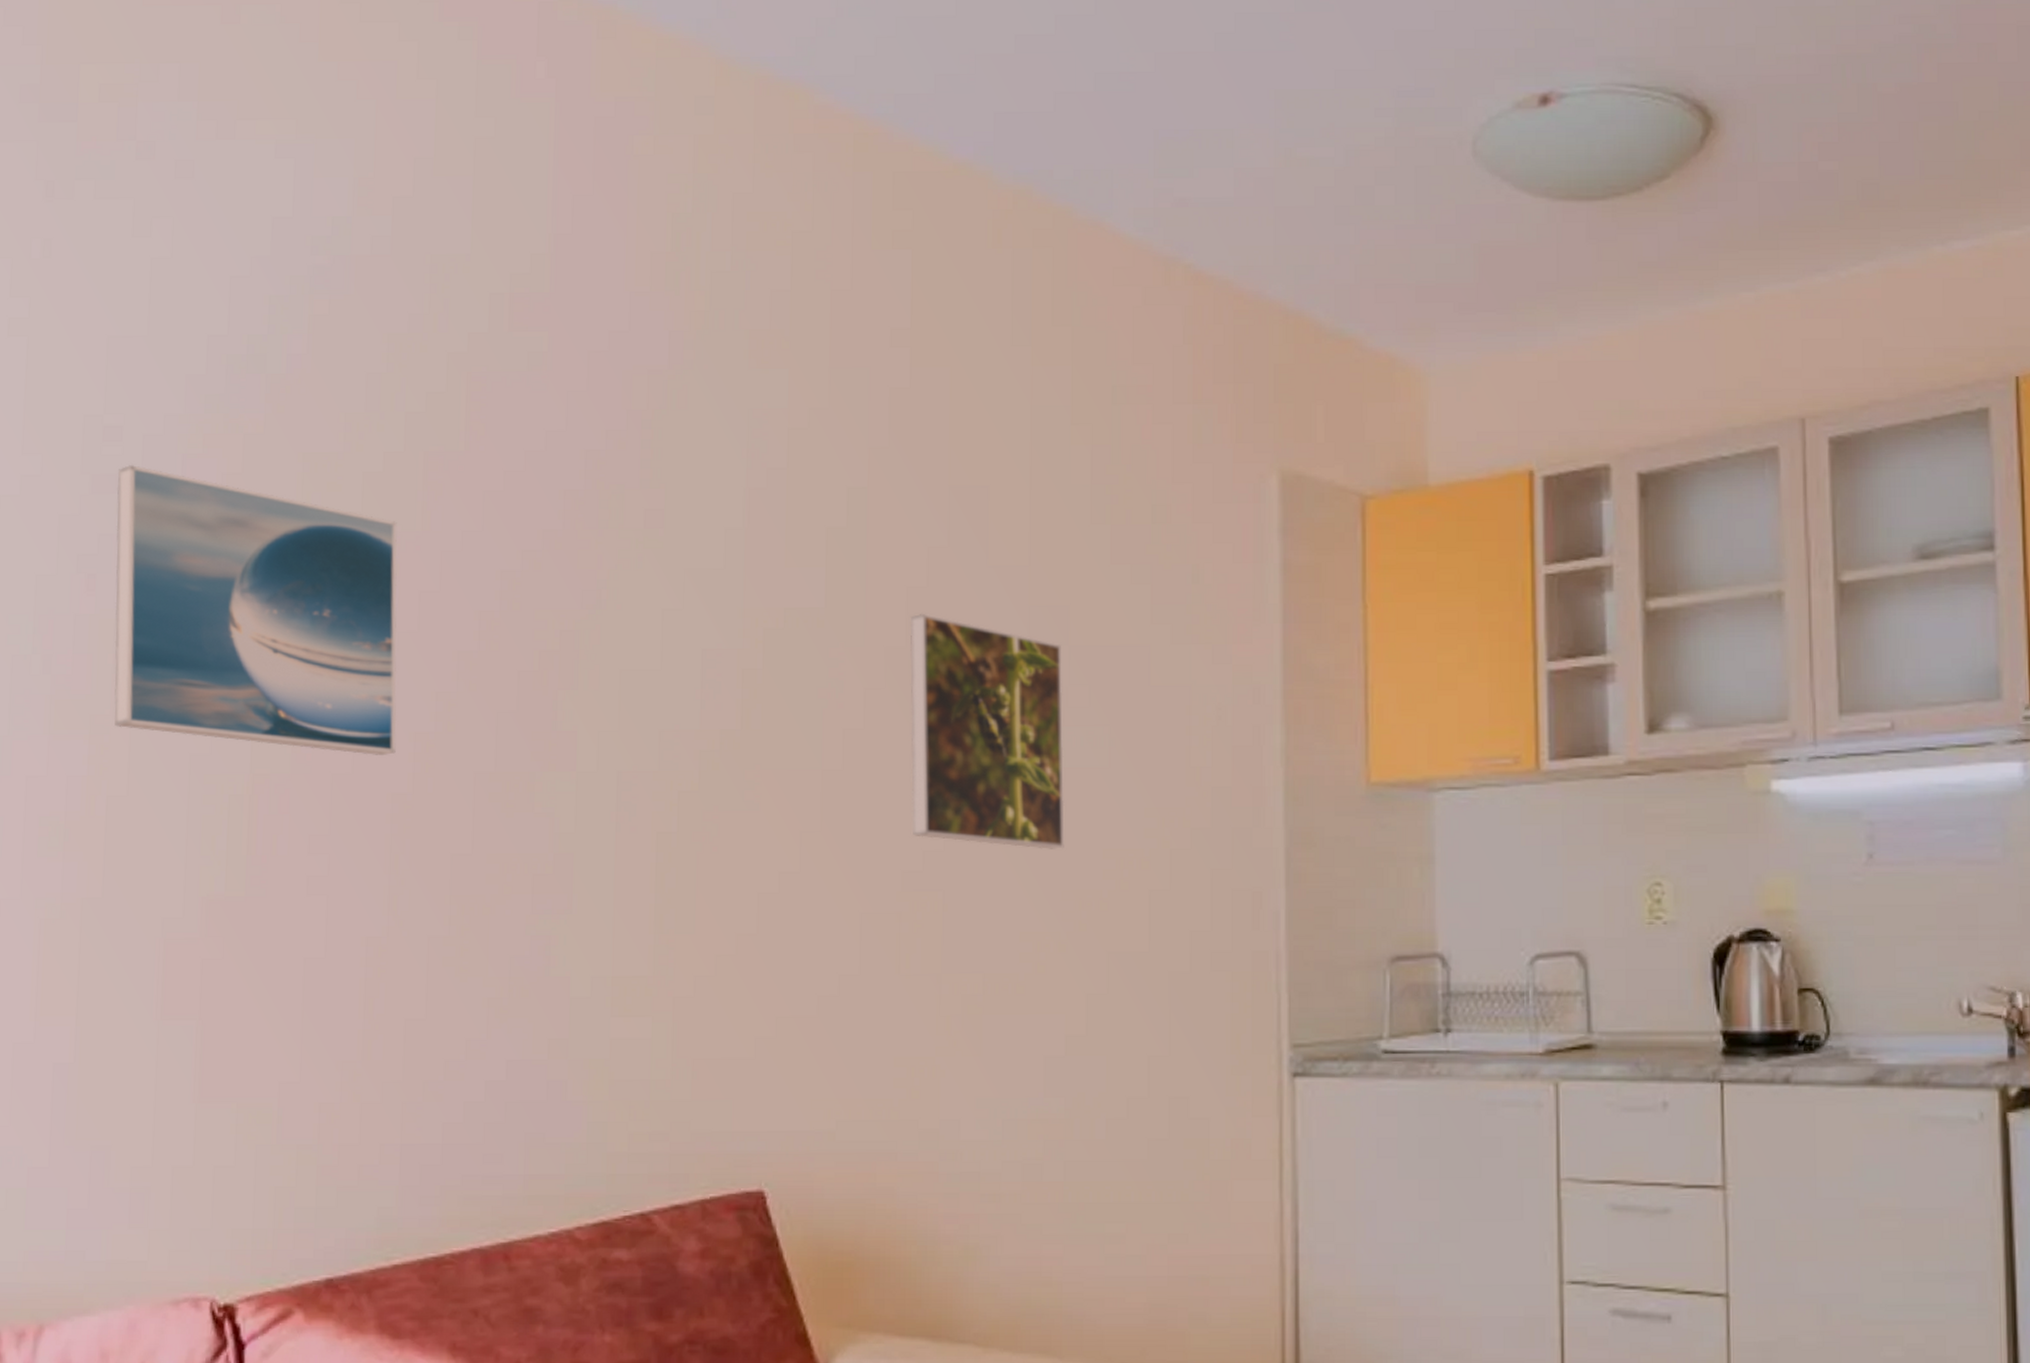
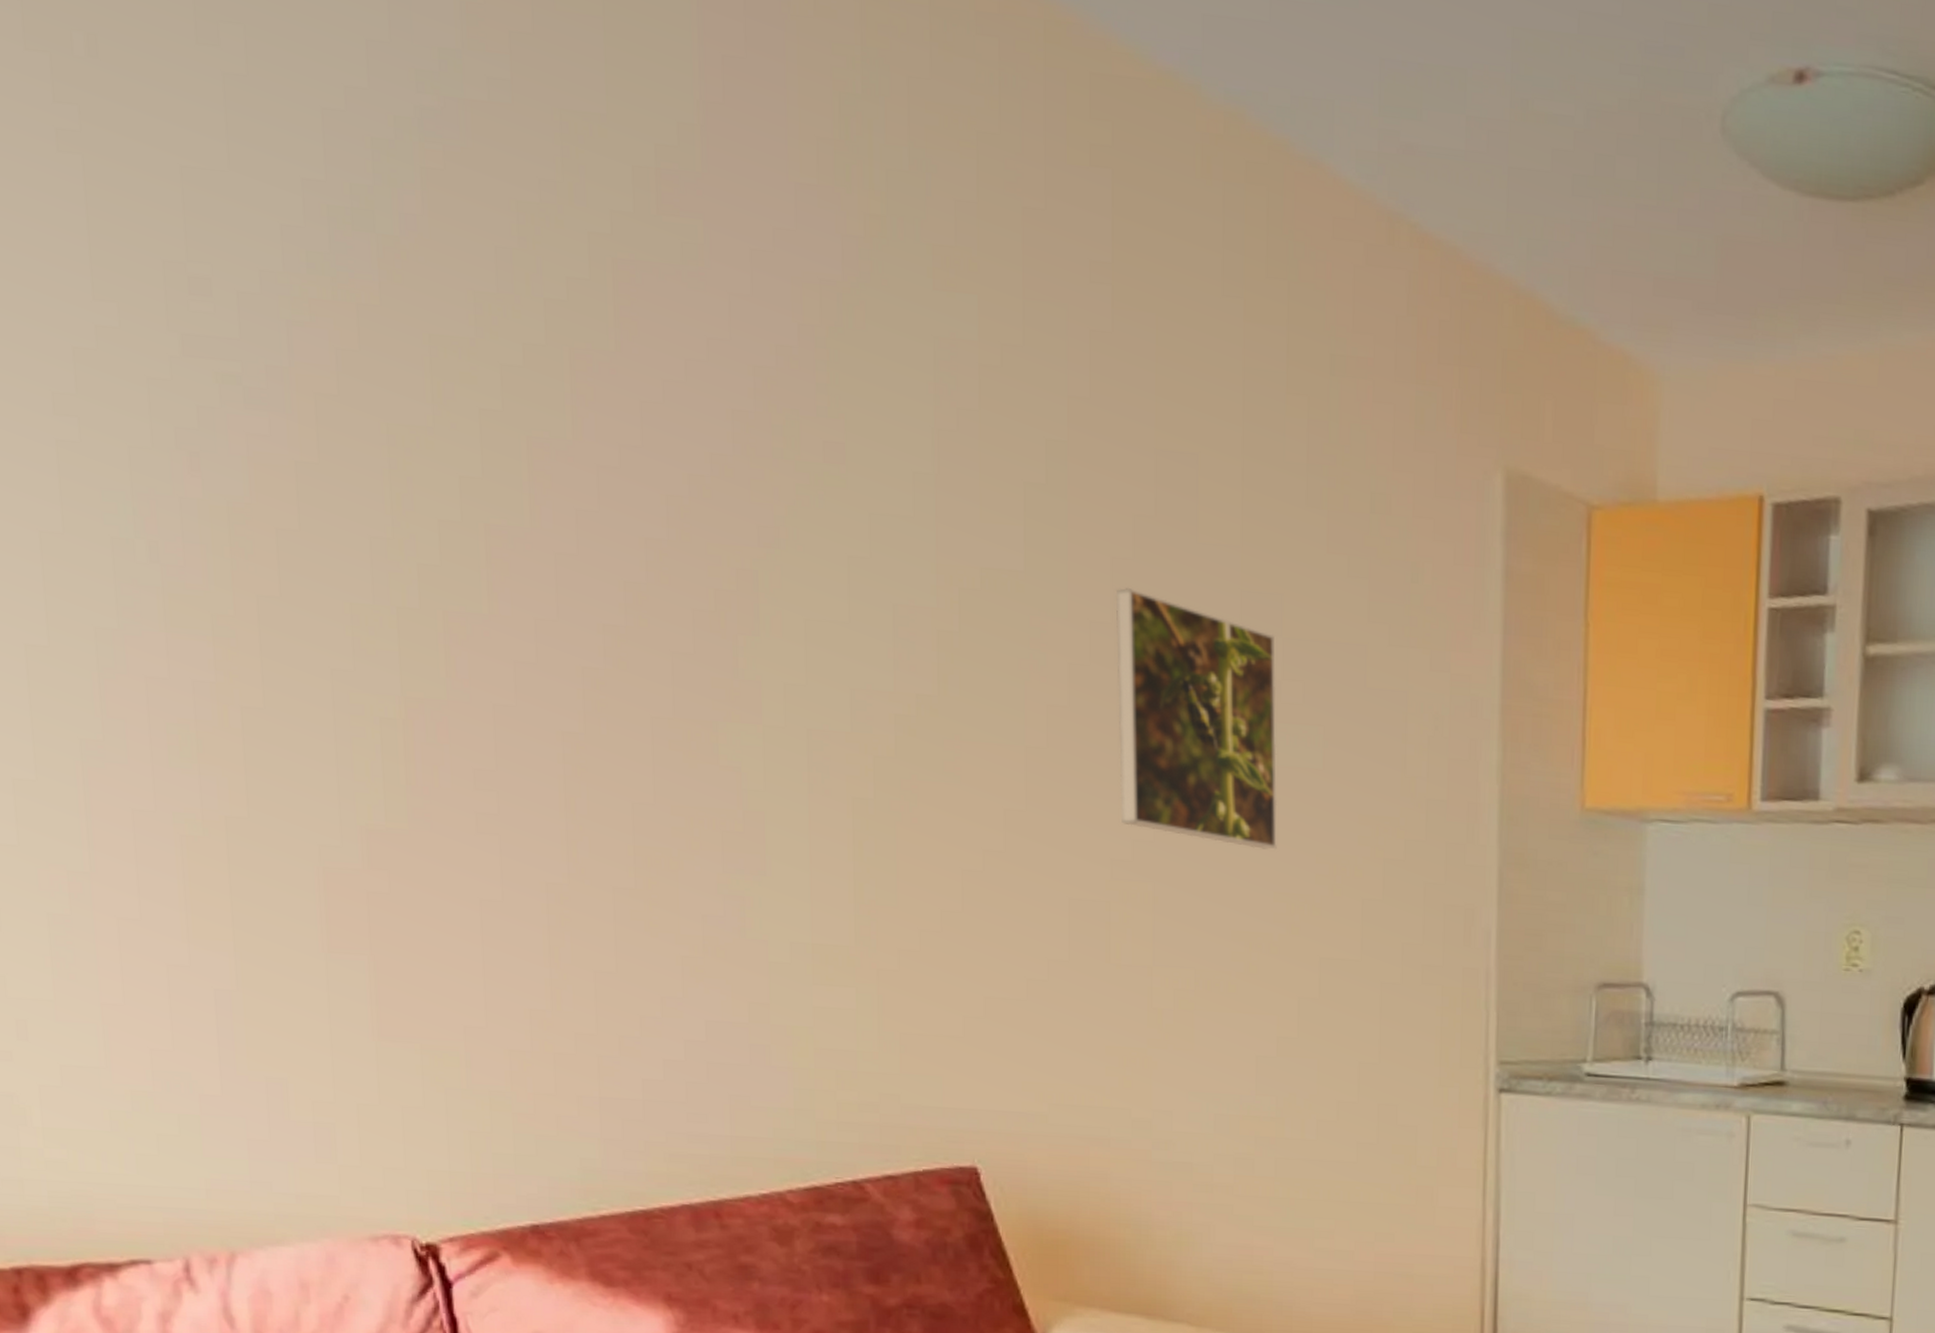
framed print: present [114,464,398,755] -> none [212,325,563,689]

